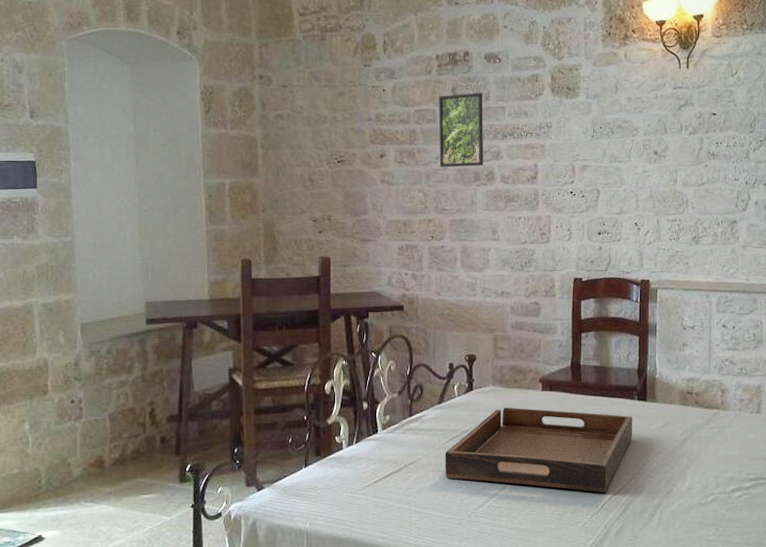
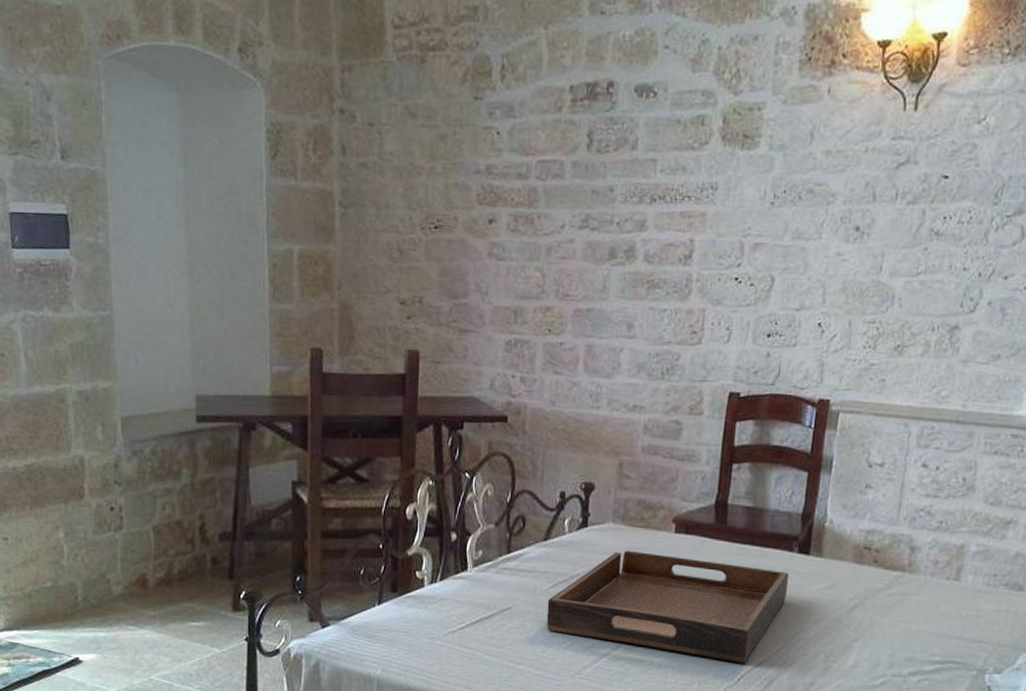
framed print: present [438,92,483,167] -> none [564,139,628,240]

